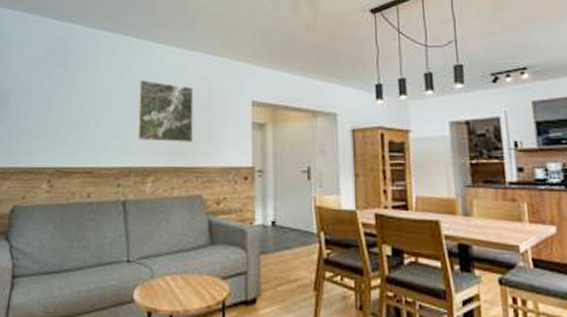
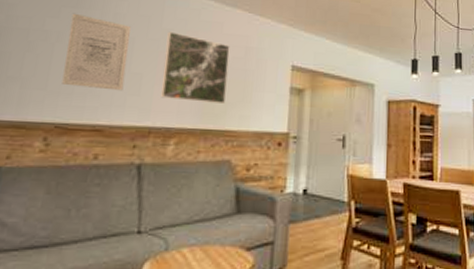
wall art: none [58,71,108,136] -> present [62,13,131,91]

